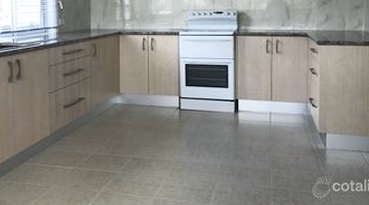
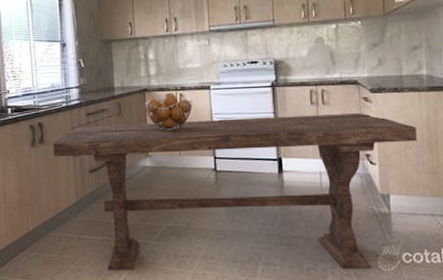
dining table: none [30,62,352,198] -> present [53,113,417,271]
fruit basket: none [119,36,162,72] -> present [145,92,193,131]

